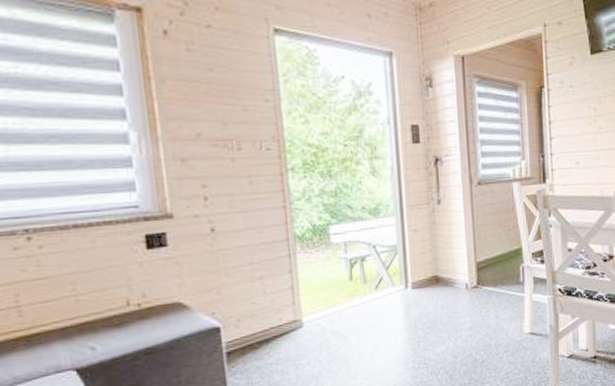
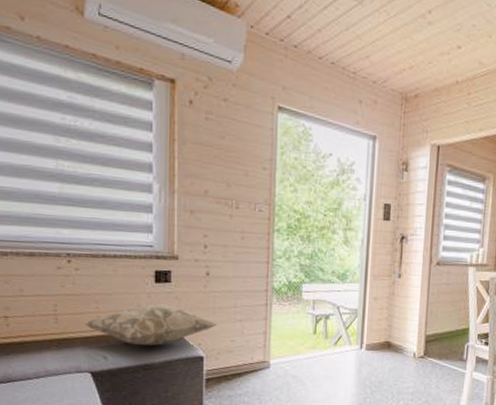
decorative pillow: none [61,273,233,327] -> present [85,304,218,346]

